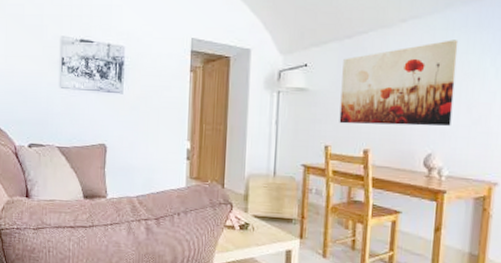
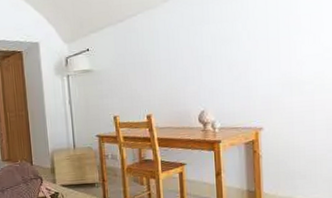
wall art: present [339,40,459,126] -> none [119,11,217,96]

